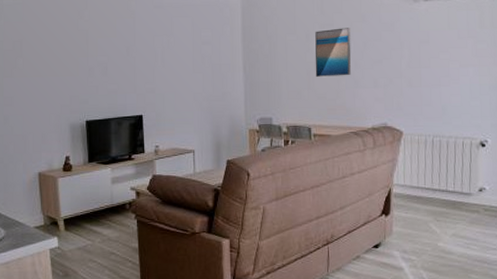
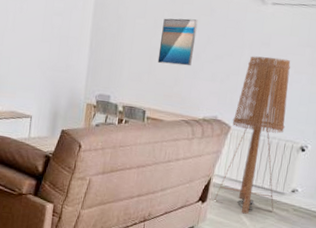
floor lamp: none [398,54,463,221] -> present [214,56,291,214]

